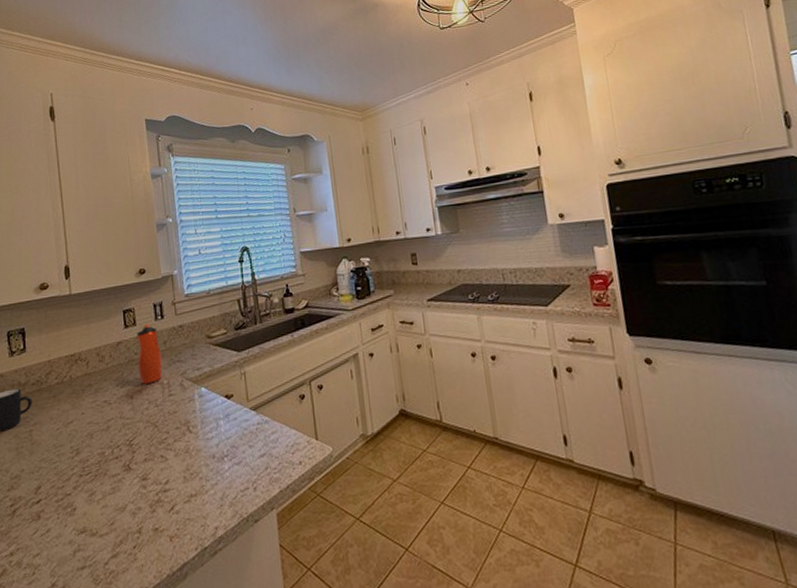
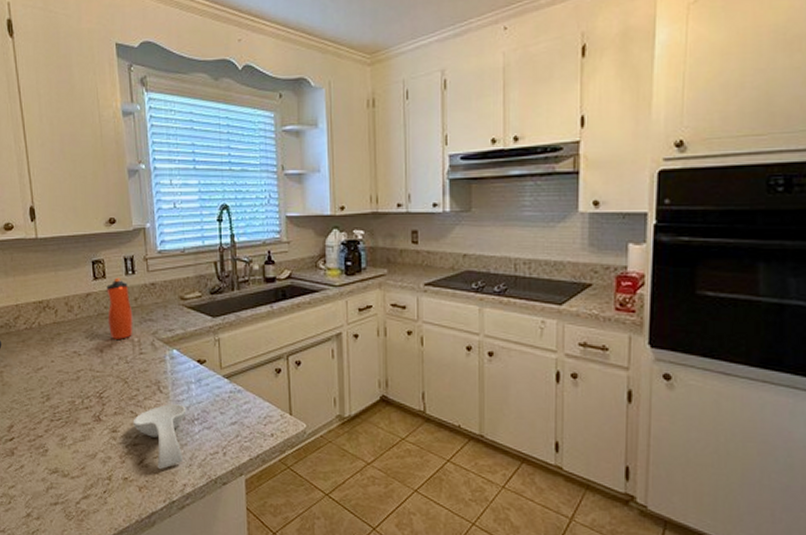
spoon rest: none [163,442,216,514] -> present [132,404,187,469]

